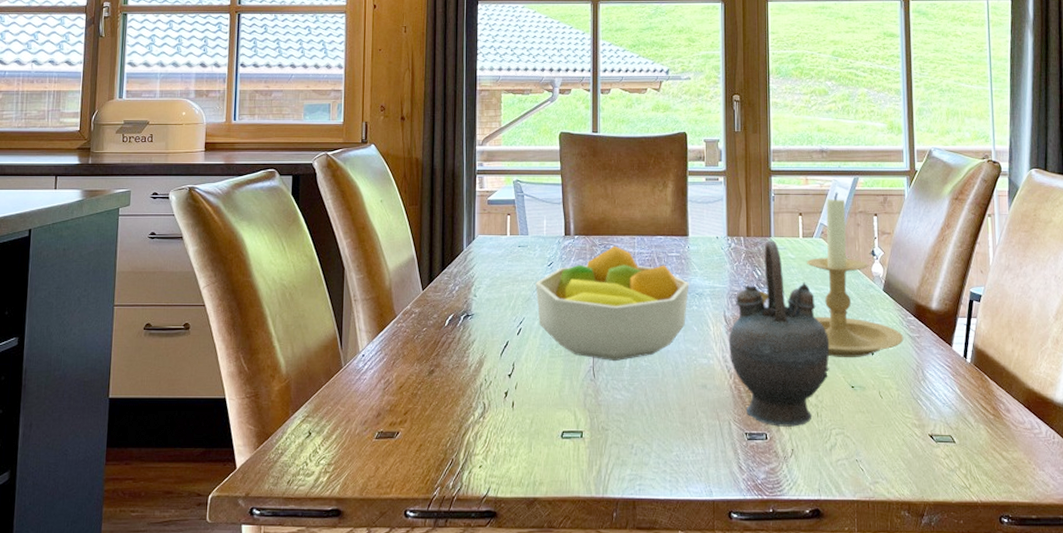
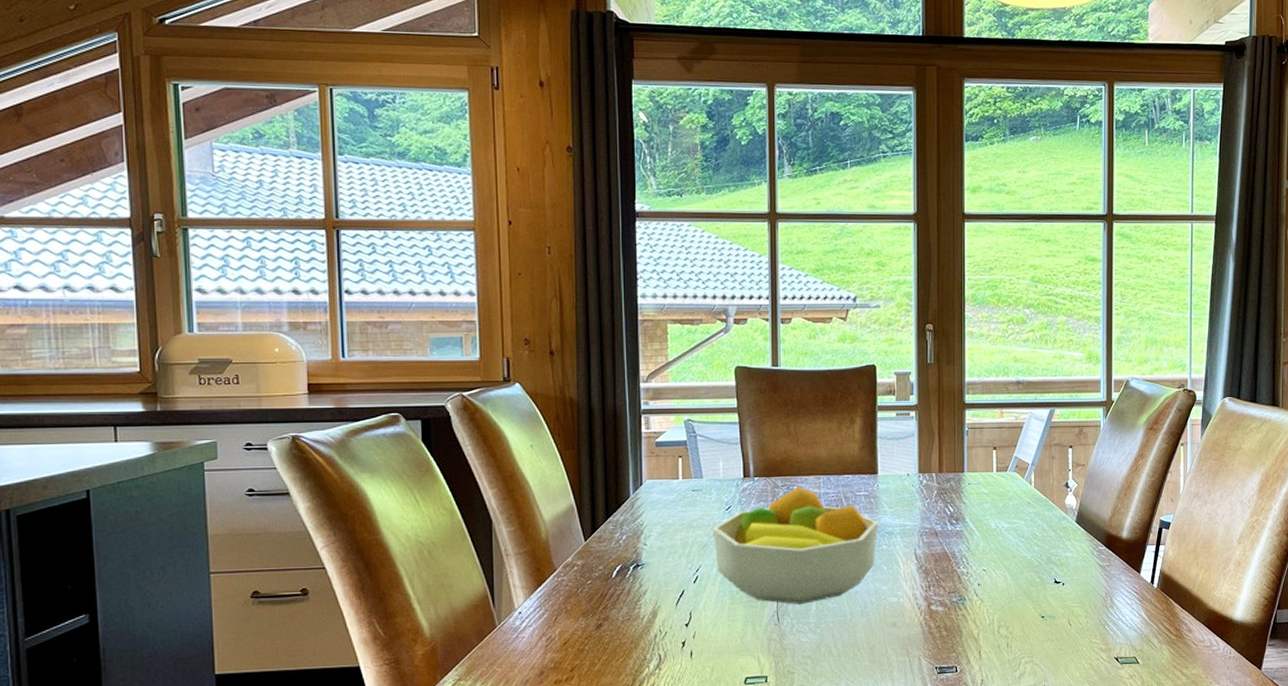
teapot: present [728,241,830,427] -> none [919,476,1021,659]
candle holder: present [759,192,904,357] -> none [951,424,1094,589]

